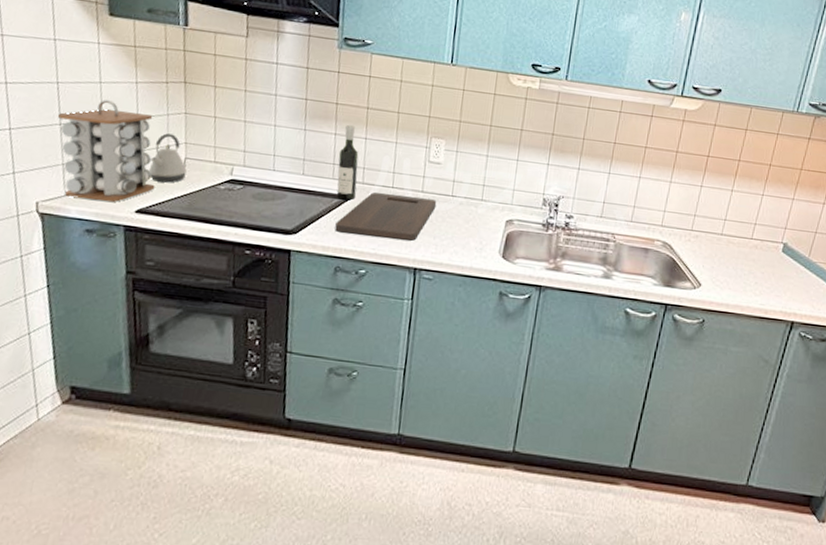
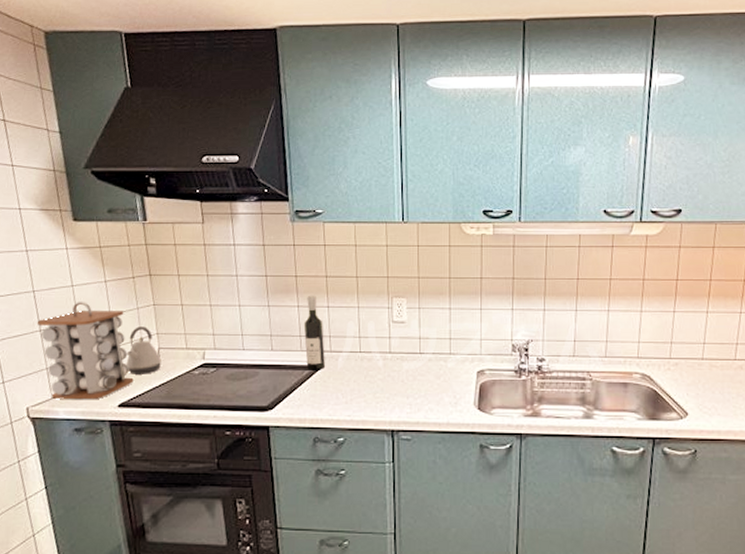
cutting board: present [335,192,437,241] -> none [309,359,406,403]

